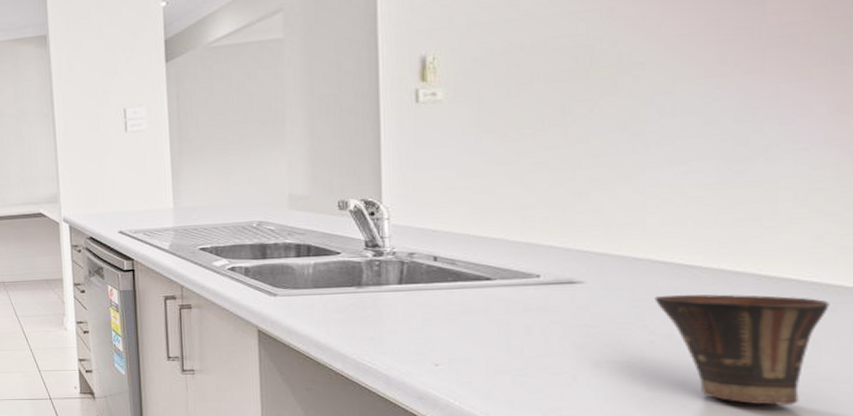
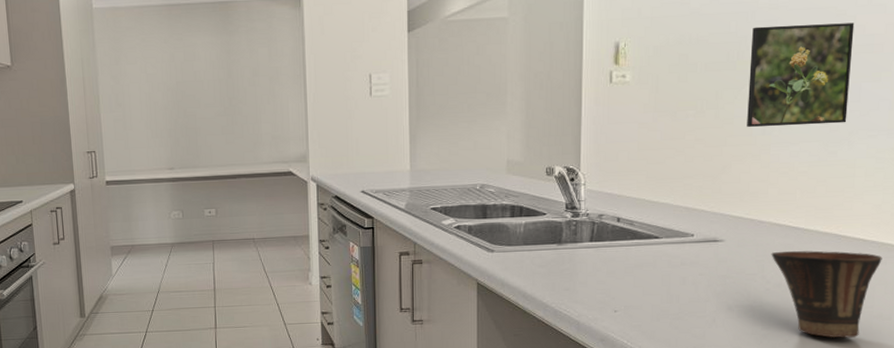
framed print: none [608,10,764,145] -> present [747,22,855,127]

